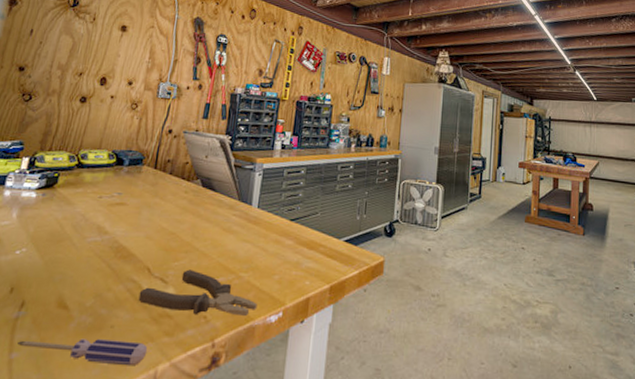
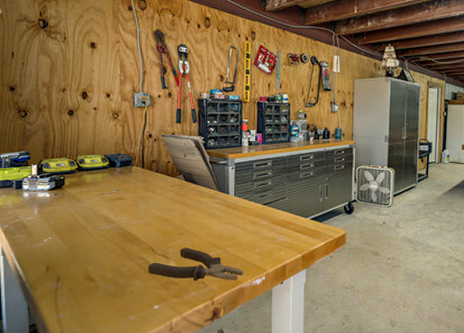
screwdriver: present [17,338,148,367] -> none [61,302,162,320]

